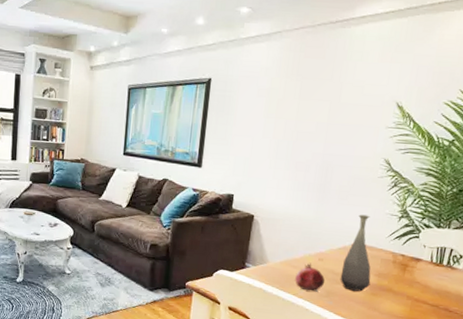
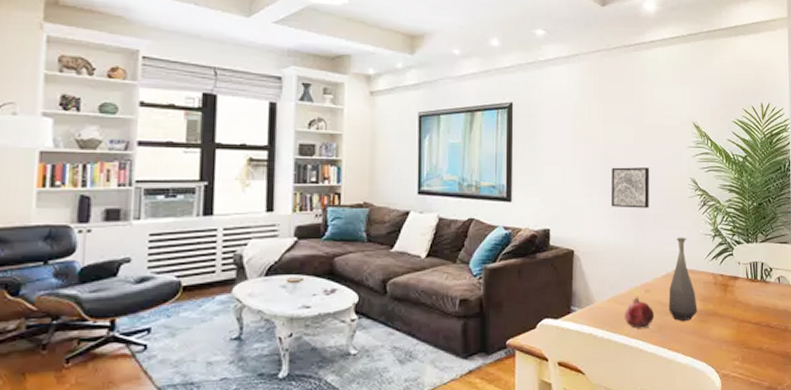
wall art: none [296,143,341,184] -> present [611,167,650,208]

